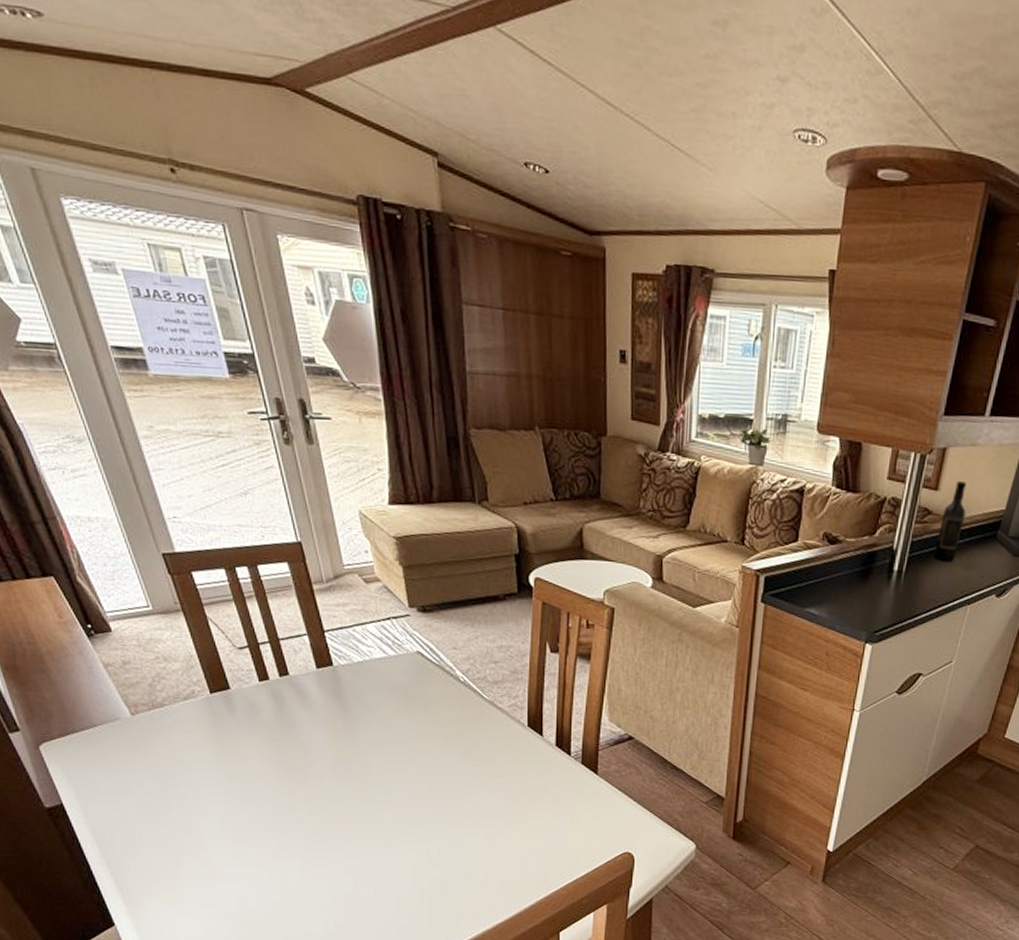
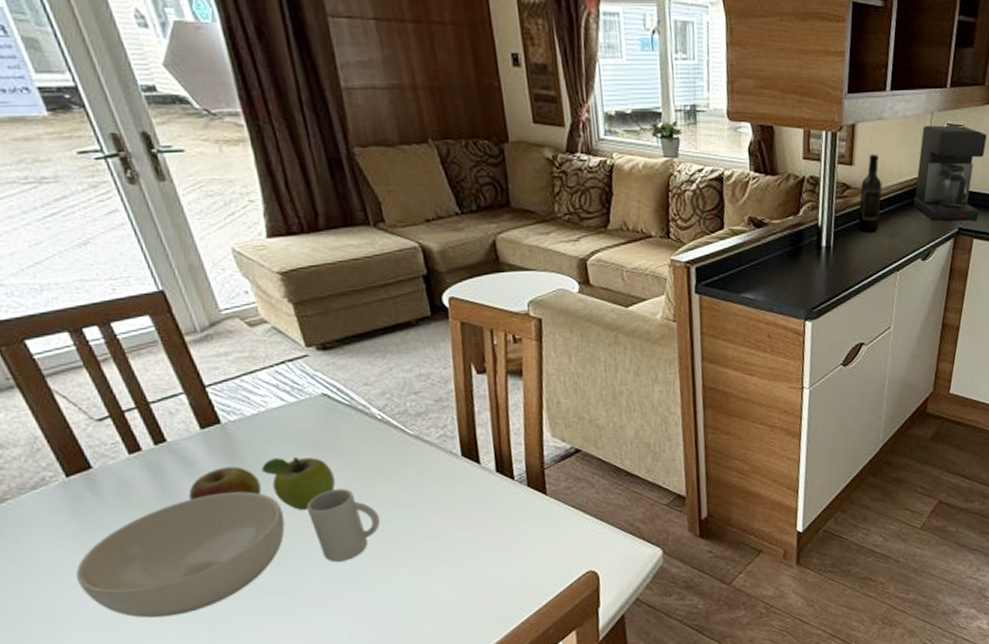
bowl: none [209,726,373,827] -> present [76,491,285,618]
fruit: none [301,704,359,733] -> present [189,466,262,500]
fruit: none [361,703,418,753] -> present [261,457,335,510]
mug: none [392,739,452,804] -> present [306,488,381,562]

